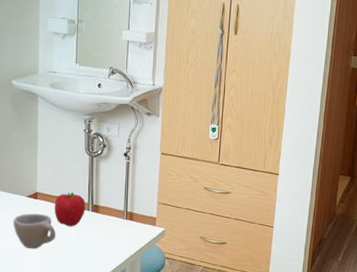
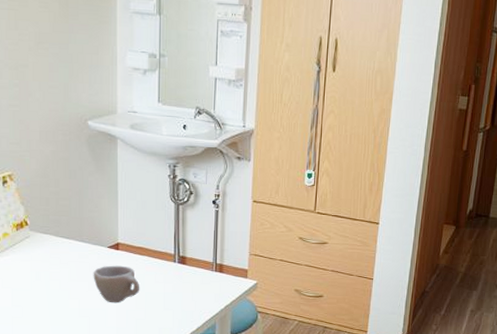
fruit: present [54,192,86,227] -> none [137,242,171,280]

